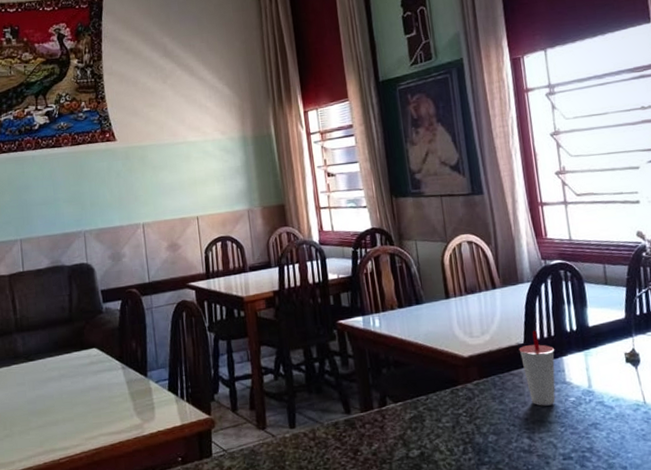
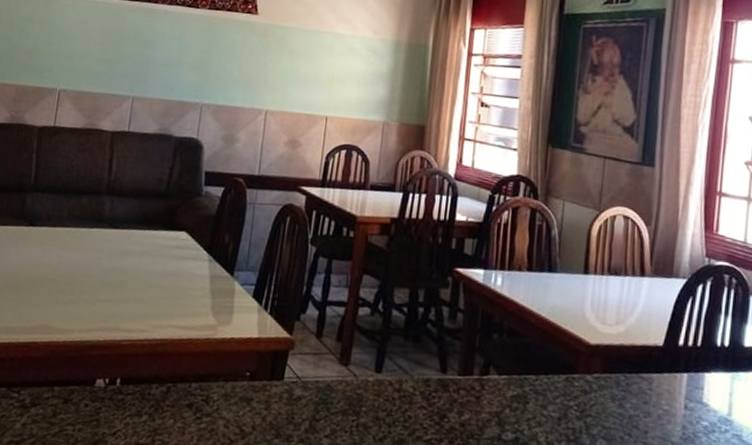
cup: present [518,330,556,406] -> none [655,334,698,424]

